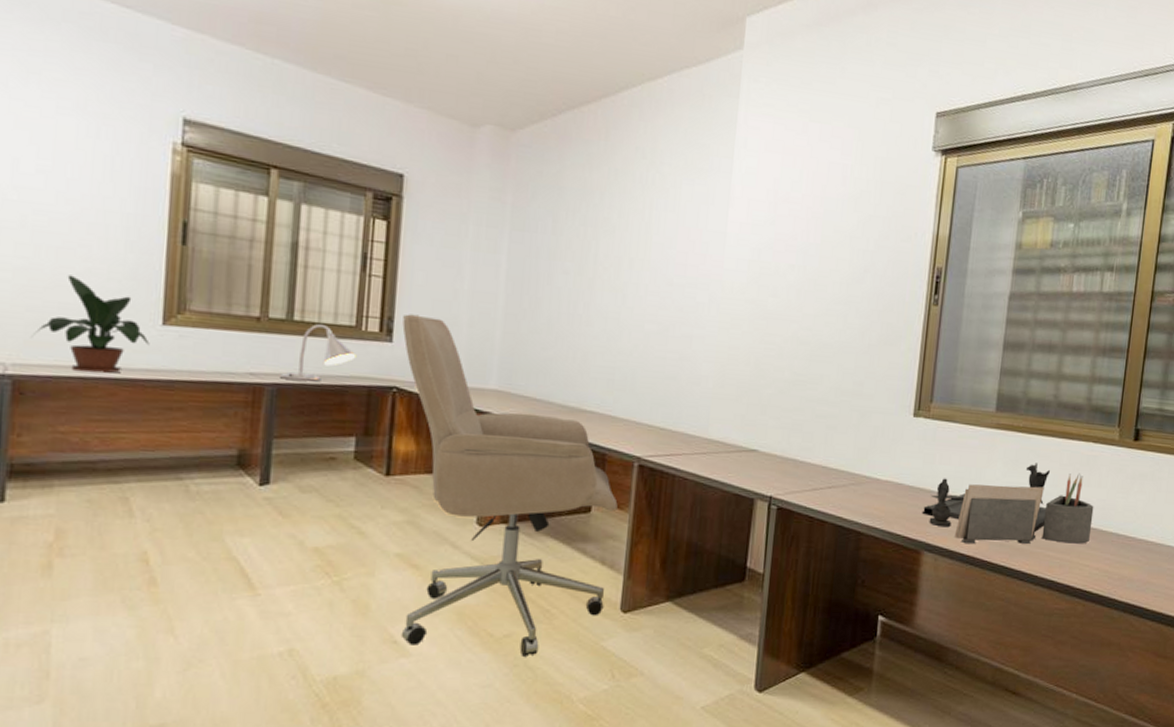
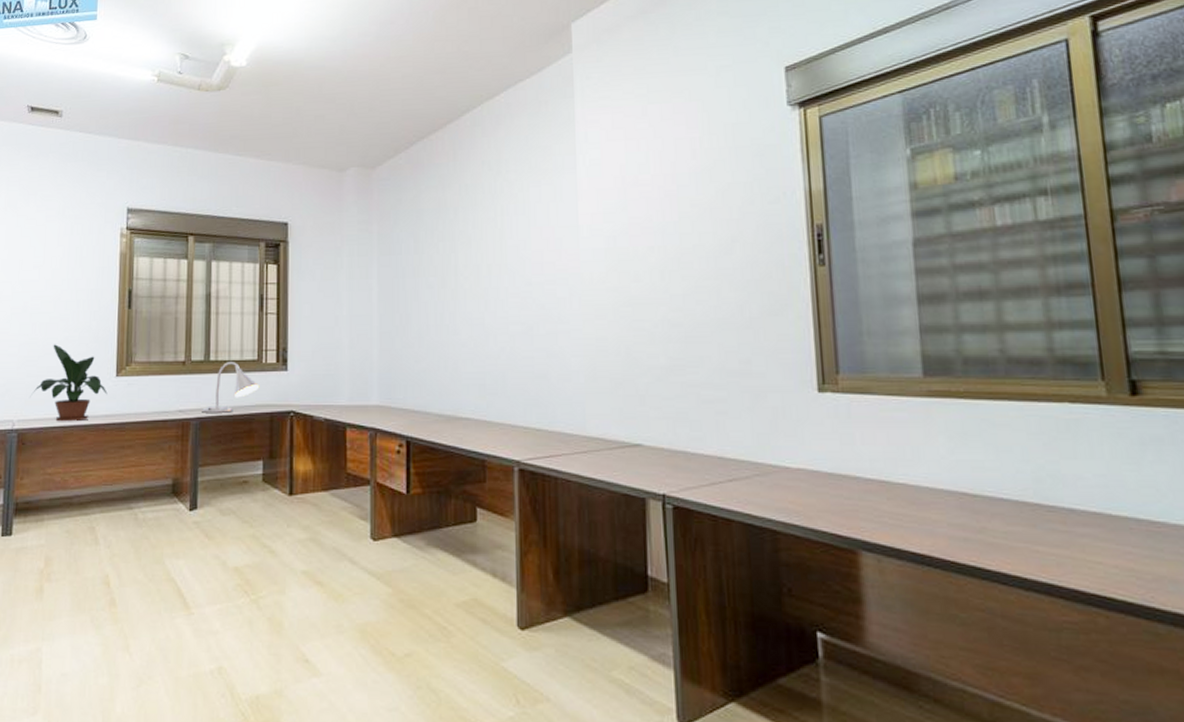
office chair: present [400,314,618,656] -> none [295,343,502,678]
desk organizer: present [922,463,1094,544] -> none [849,434,1095,540]

